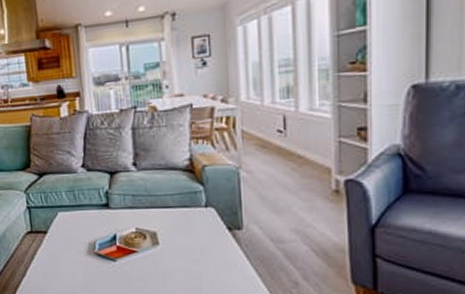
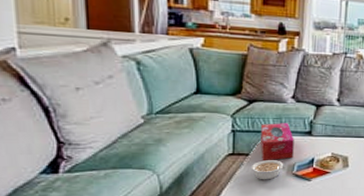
legume: none [50,237,86,260] -> present [251,160,285,180]
tissue box: none [54,195,93,239] -> present [261,123,294,161]

